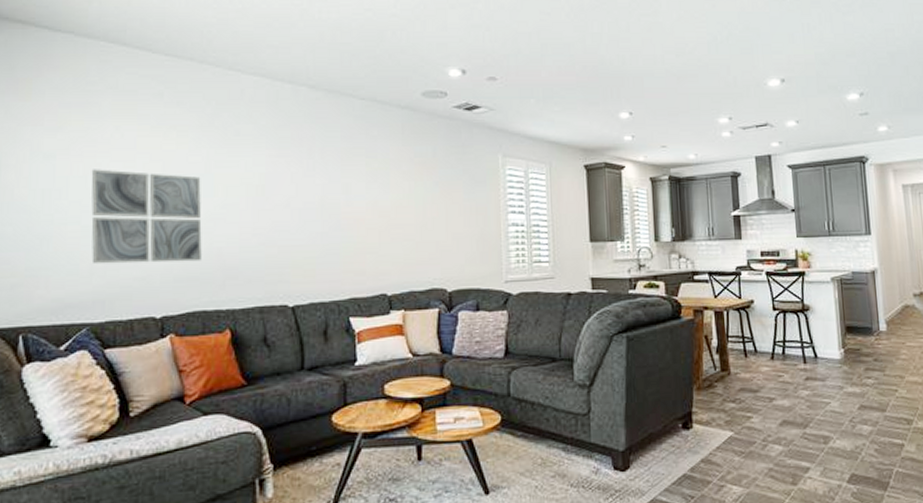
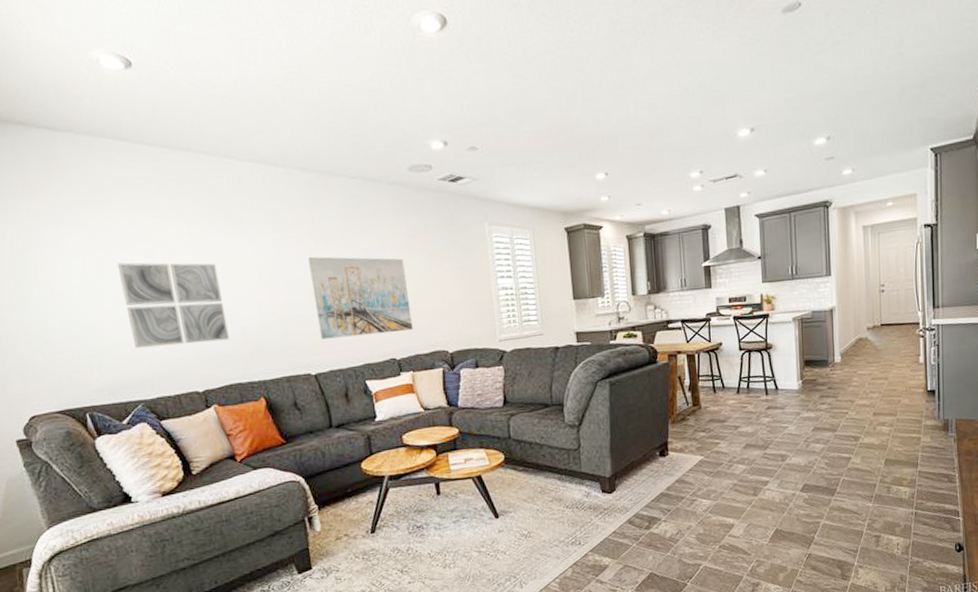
wall art: none [303,176,410,267] -> present [308,256,413,340]

